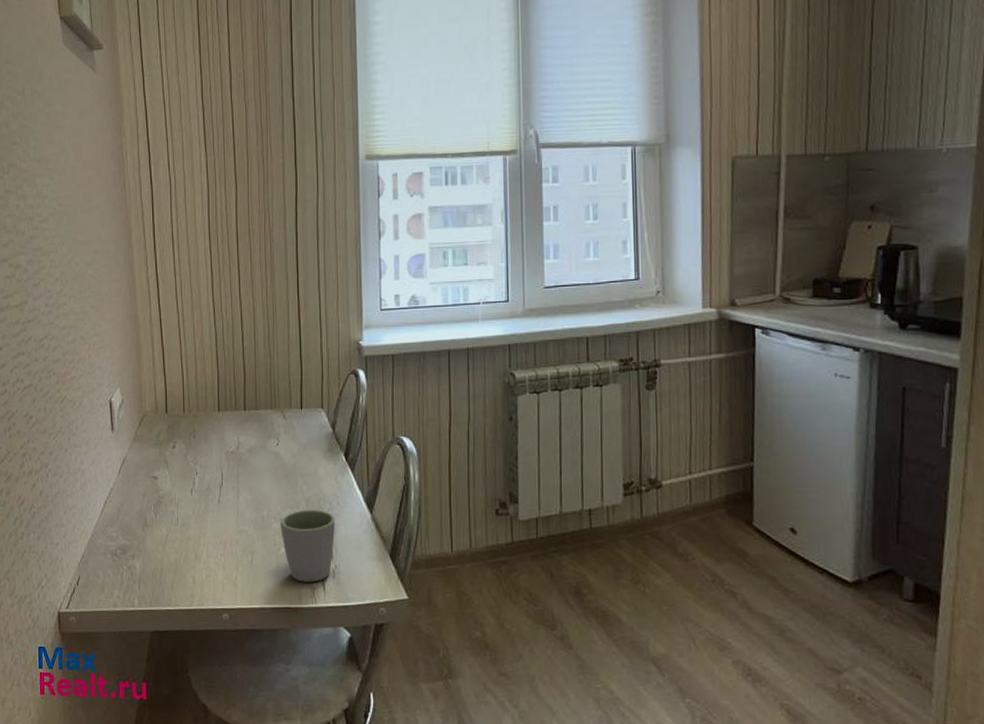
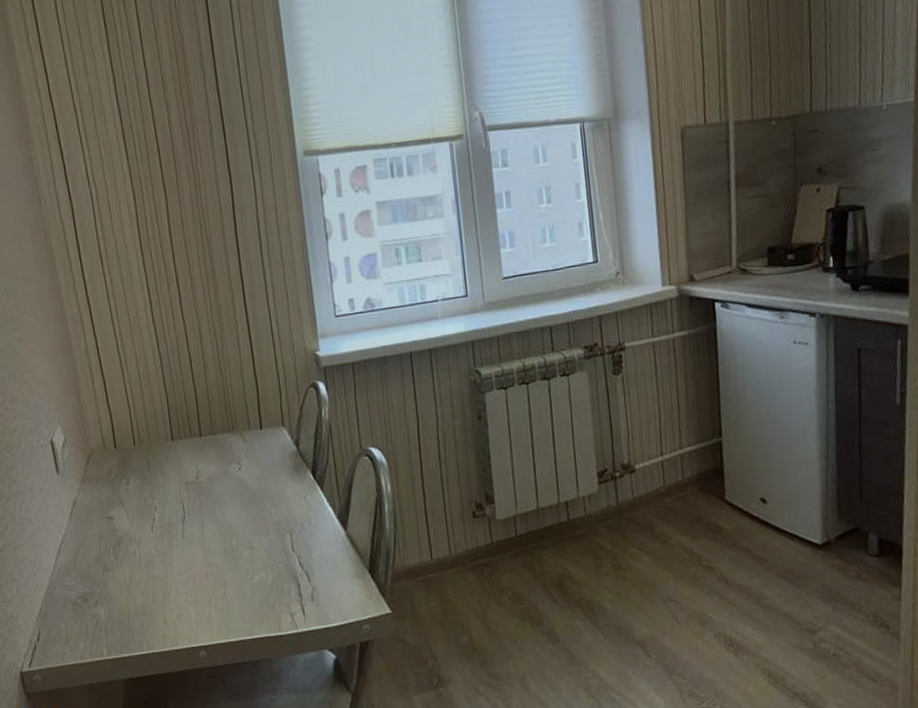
mug: present [280,509,336,582] -> none [251,532,310,609]

